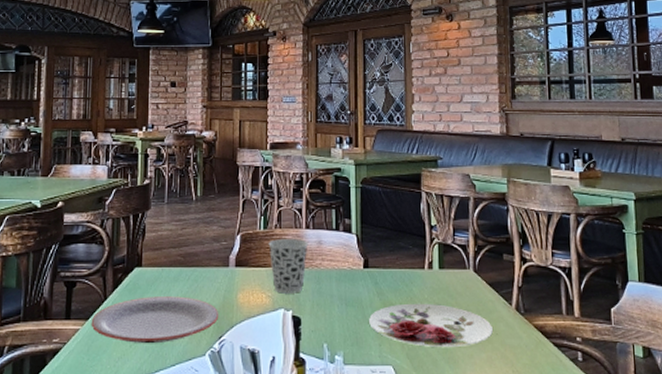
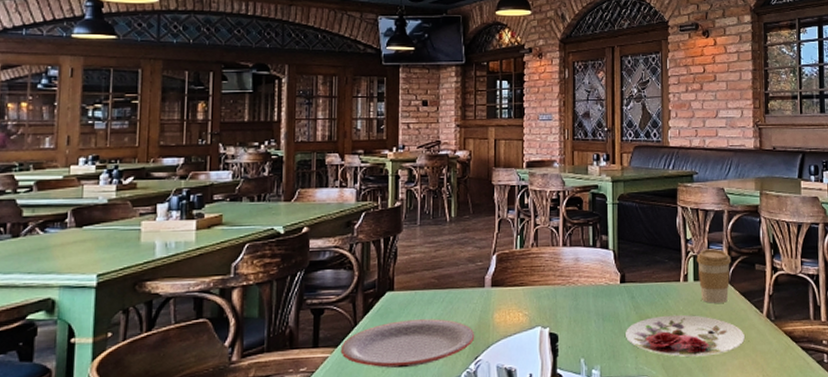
cup: present [268,238,309,294] -> none [525,256,566,312]
coffee cup: none [441,236,478,293] -> present [696,249,731,303]

